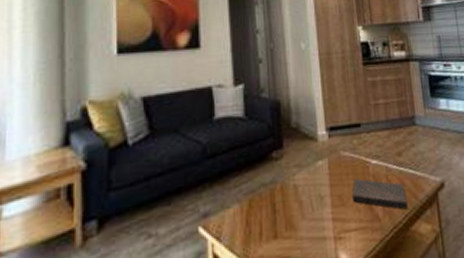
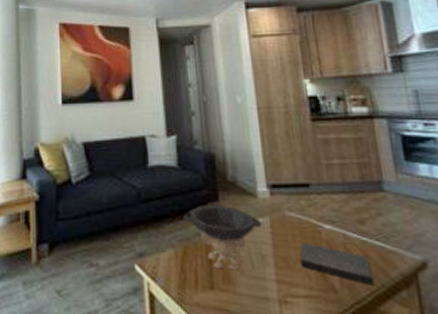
decorative bowl: none [249,152,321,218] -> present [183,205,262,270]

